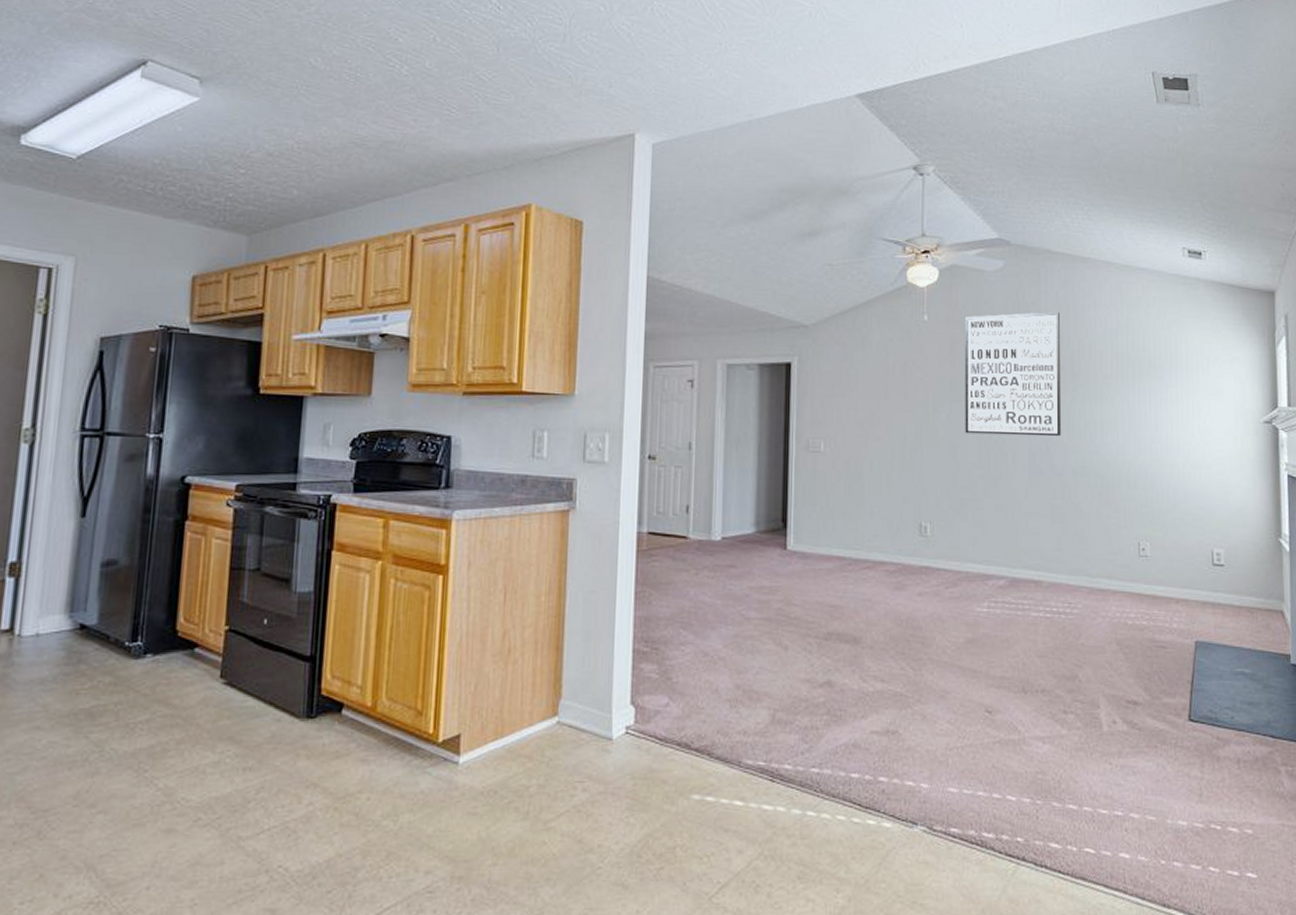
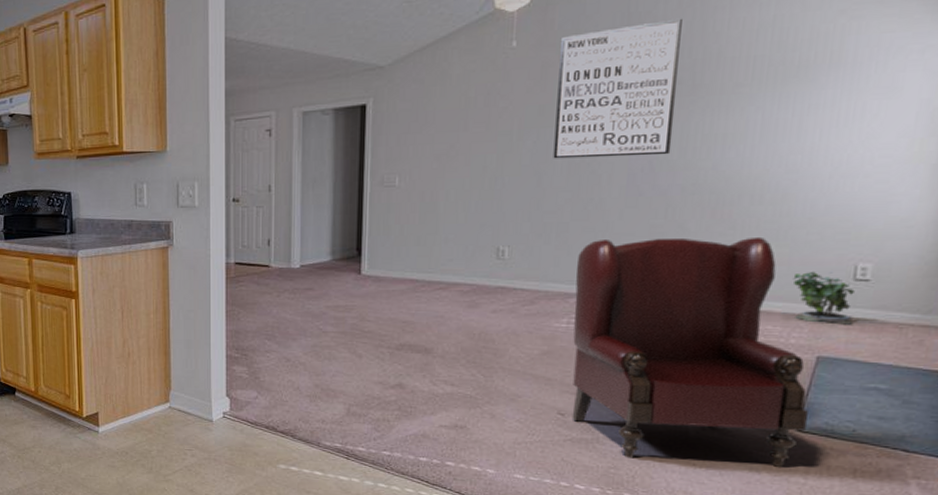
armchair: none [992,519,1196,763] -> present [572,236,808,468]
potted plant: none [1168,555,1218,609] -> present [793,271,855,325]

